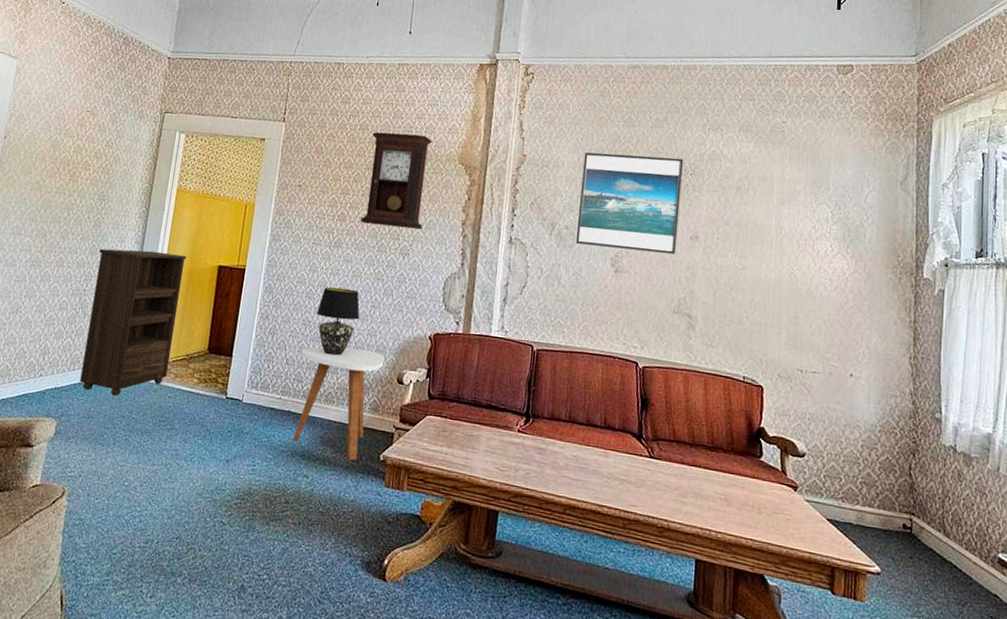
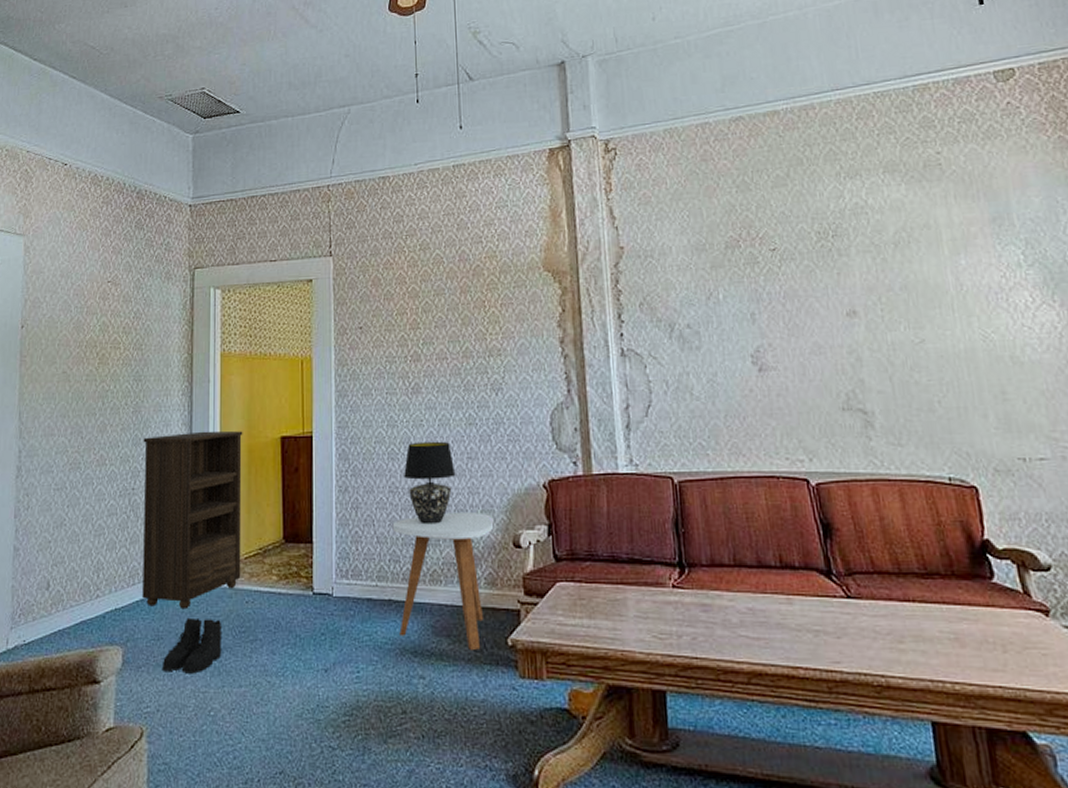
boots: none [88,403,145,449] -> present [161,617,223,674]
pendulum clock: present [360,132,432,230] -> none [436,244,513,360]
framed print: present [575,152,684,254] -> none [695,219,832,344]

